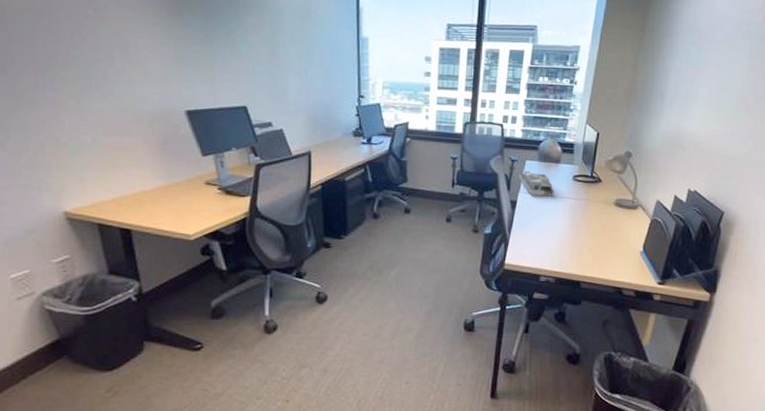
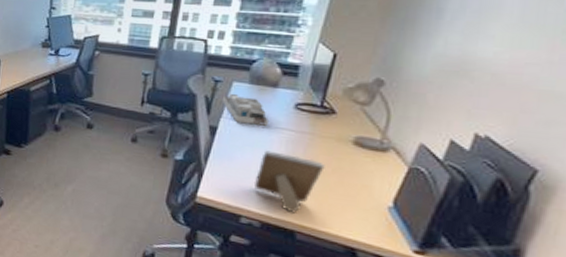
picture frame: none [547,217,597,267] -> present [253,150,325,214]

